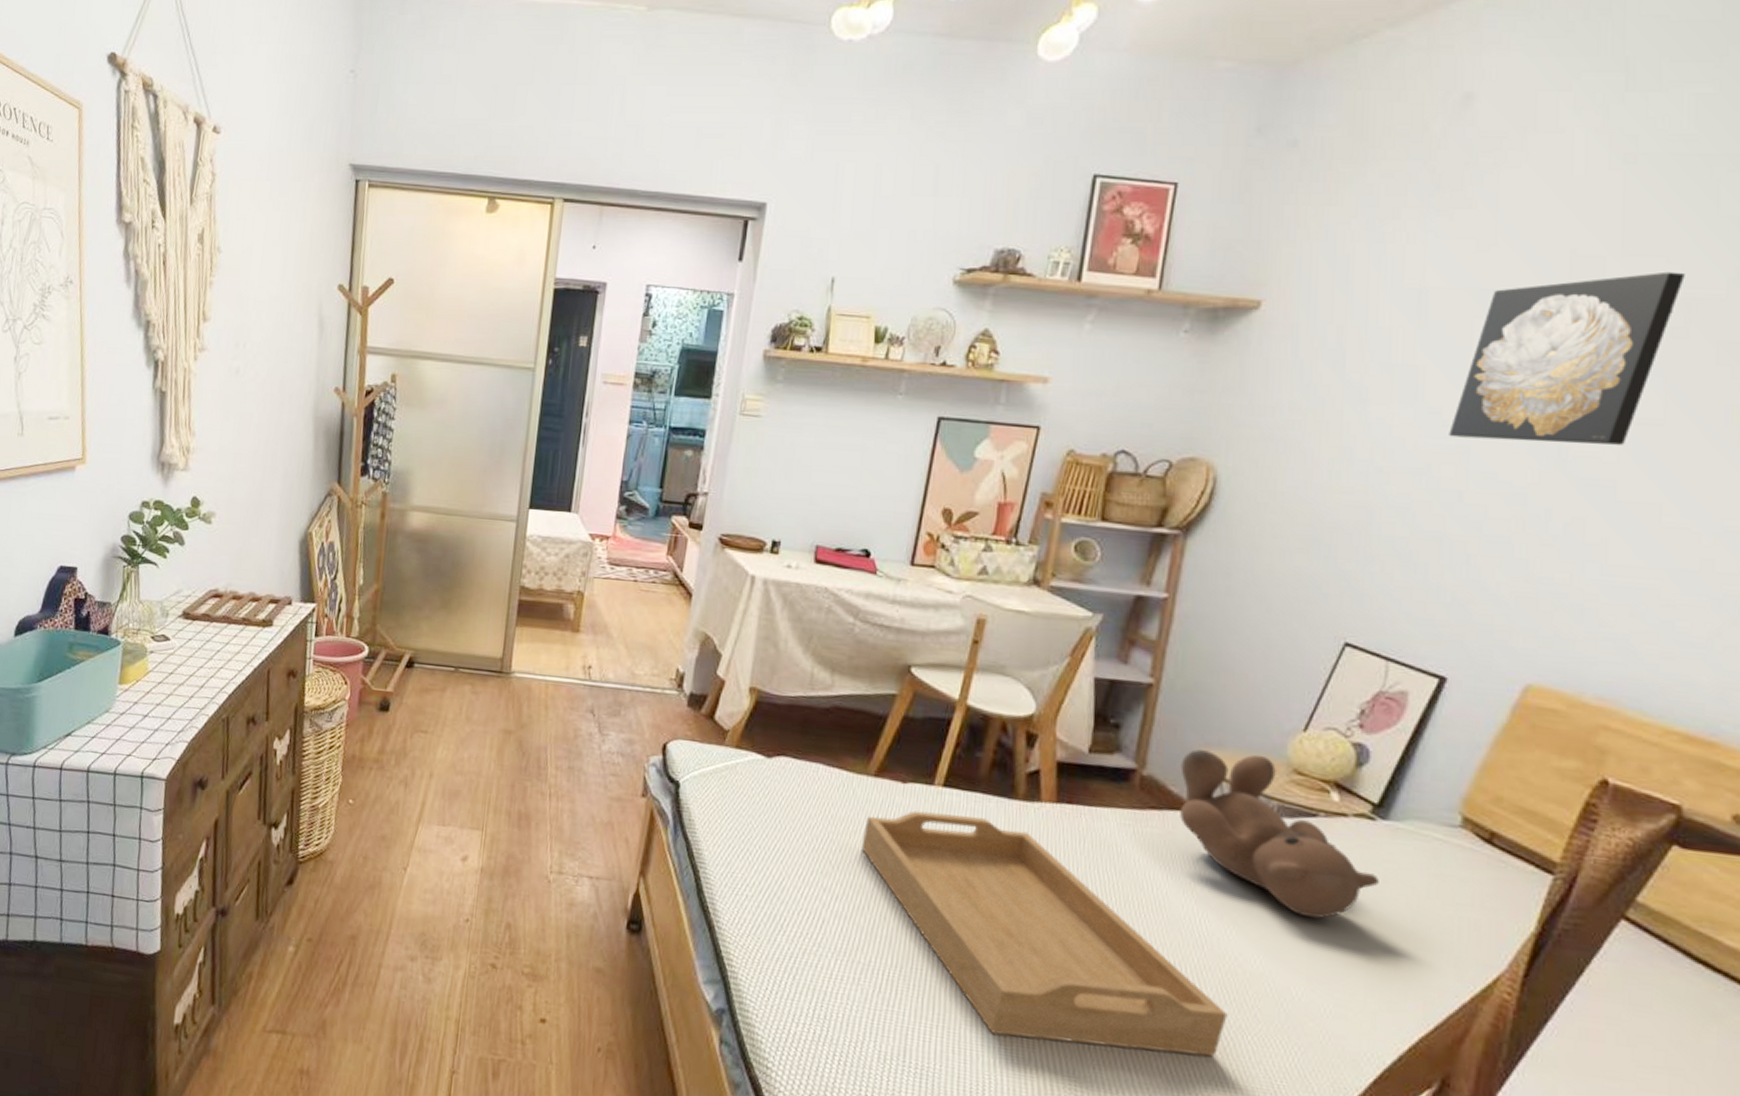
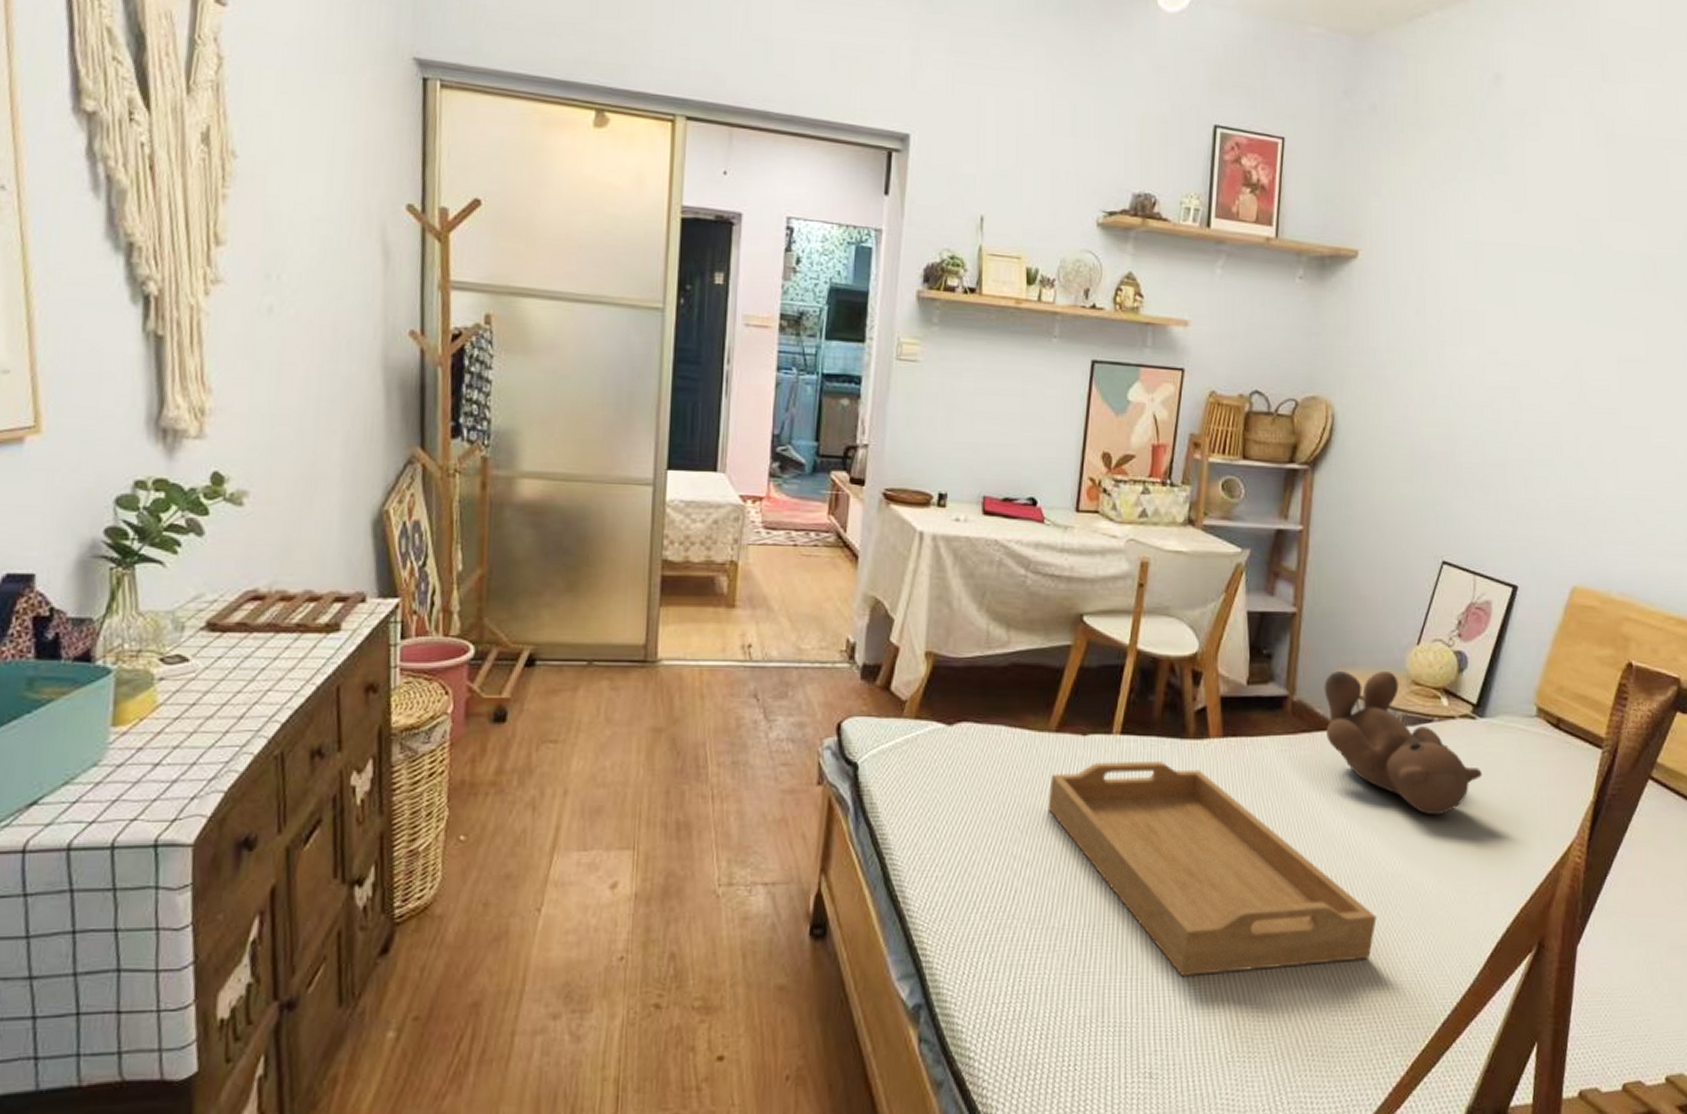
wall art: present [1449,271,1685,445] -> none [1504,234,1651,379]

